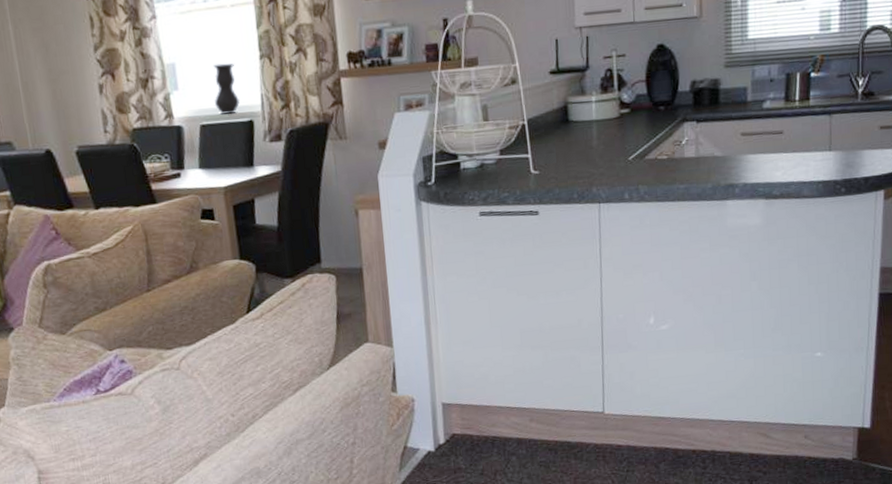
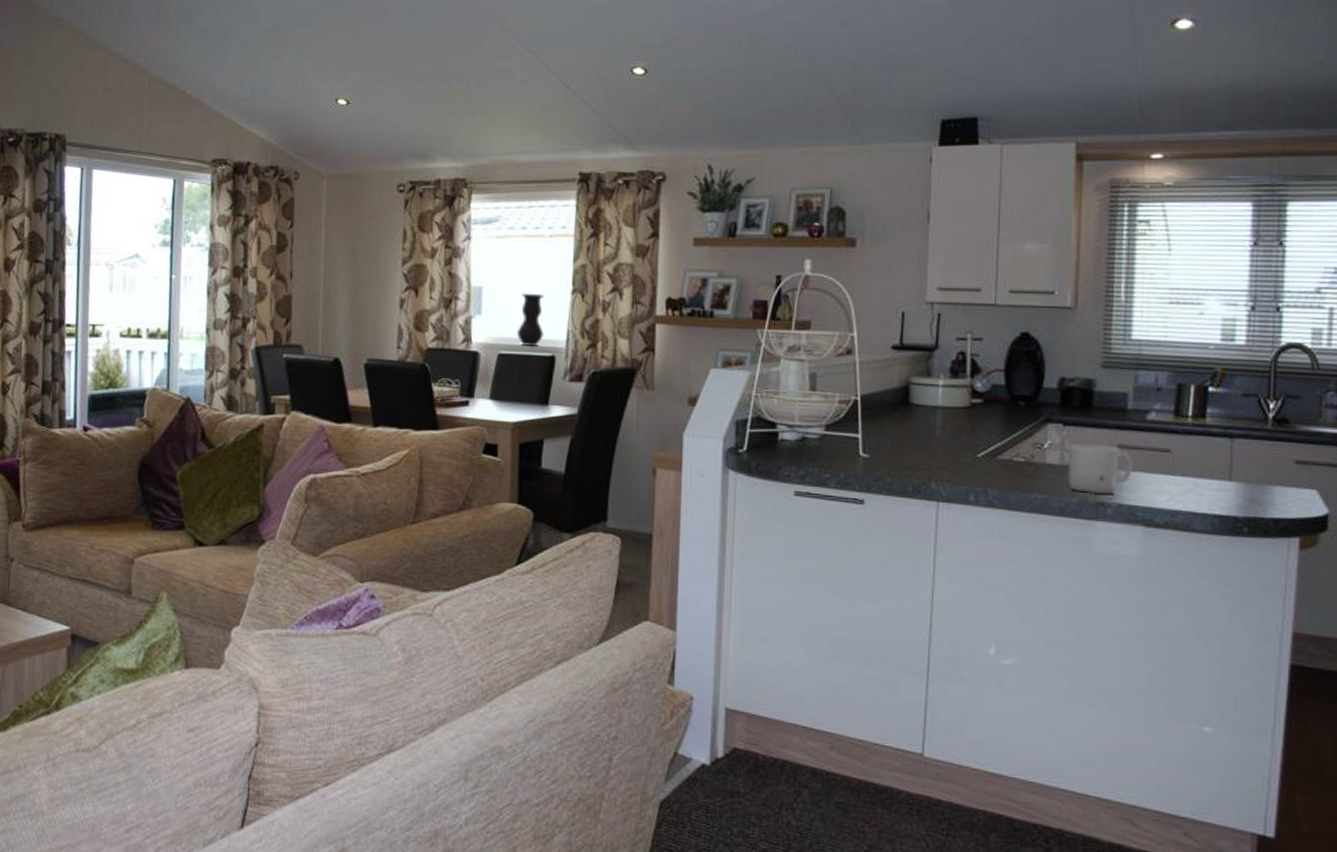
mug: none [702,135,754,179] -> present [1068,443,1132,495]

